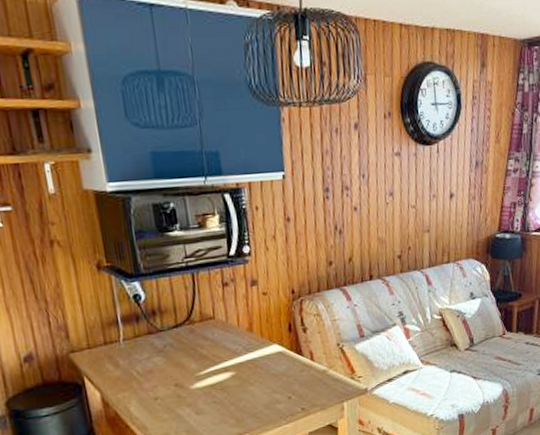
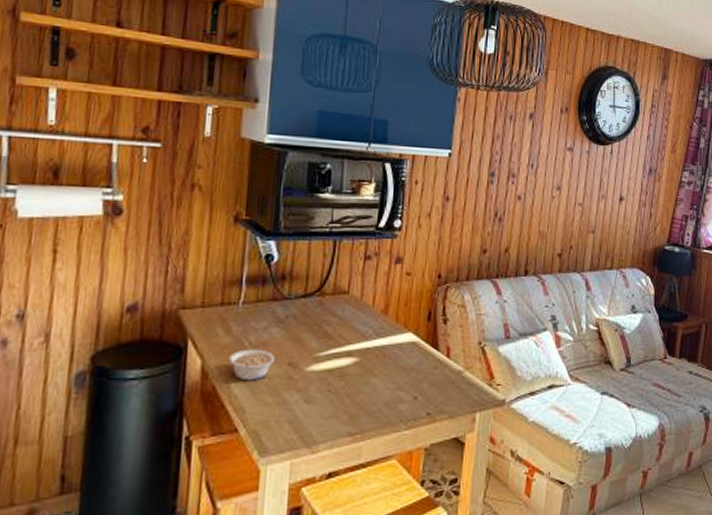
legume: none [123,376,162,404] -> present [229,349,275,381]

